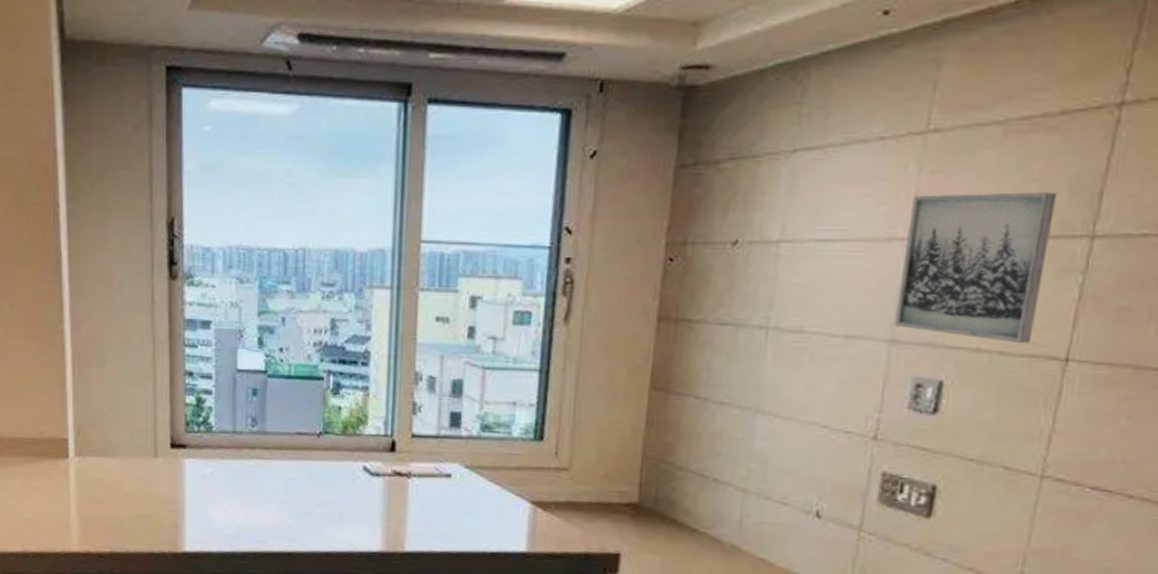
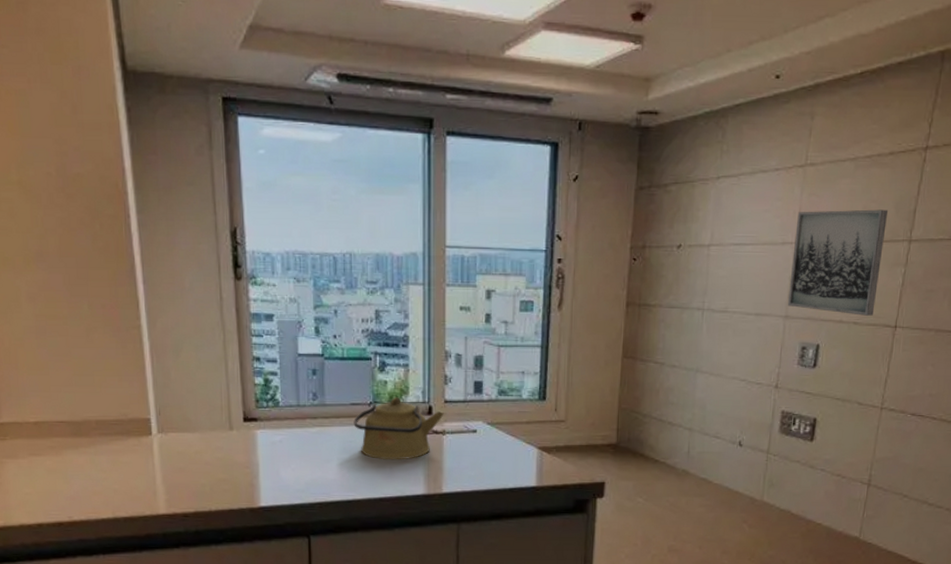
kettle: none [298,427,410,507] -> present [353,397,444,460]

